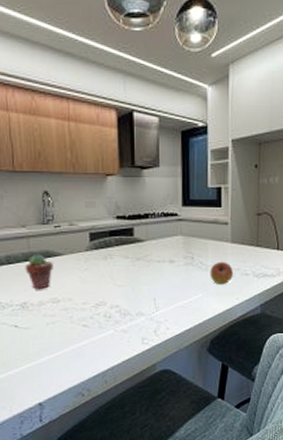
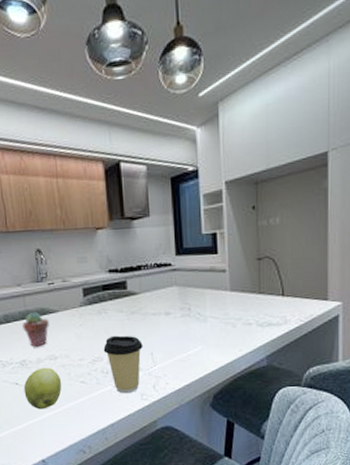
apple: none [23,310,64,353] -> present [23,367,62,409]
coffee cup: none [107,281,146,338] -> present [103,335,143,394]
fruit: present [210,261,234,285] -> none [208,311,235,336]

